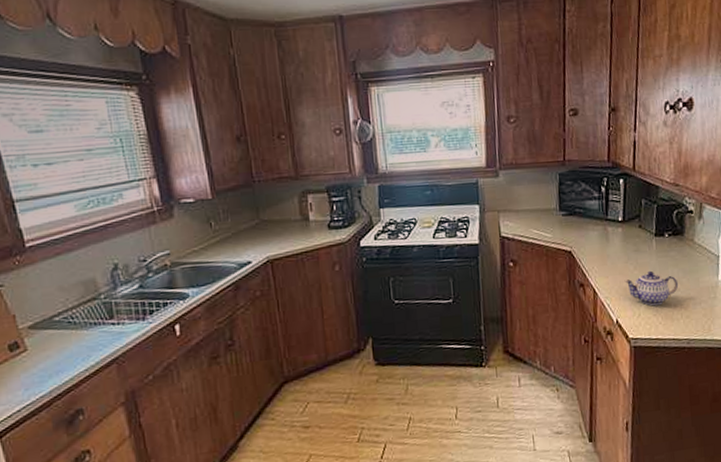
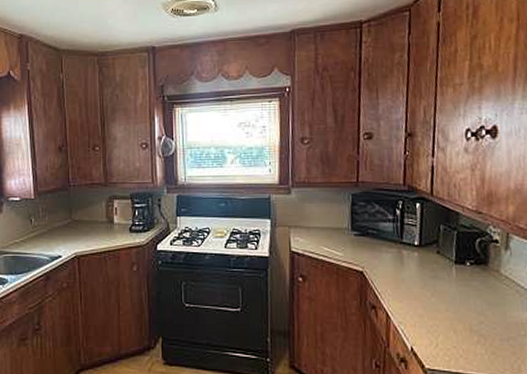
teapot: present [624,270,679,306] -> none [420,299,483,337]

